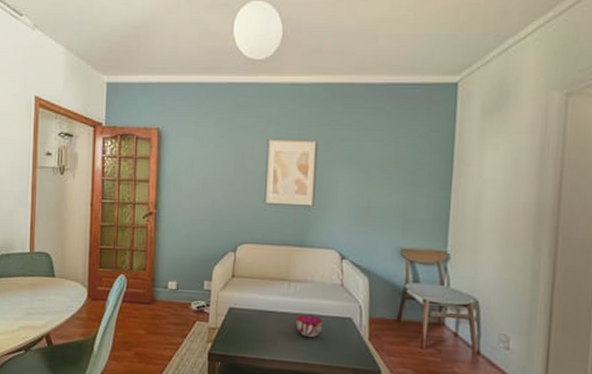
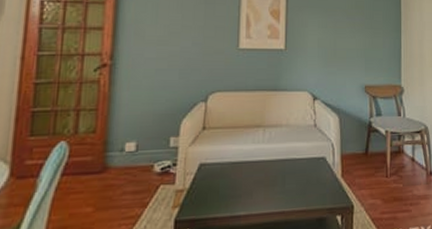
decorative bowl: present [295,314,323,337] -> none [271,159,299,183]

